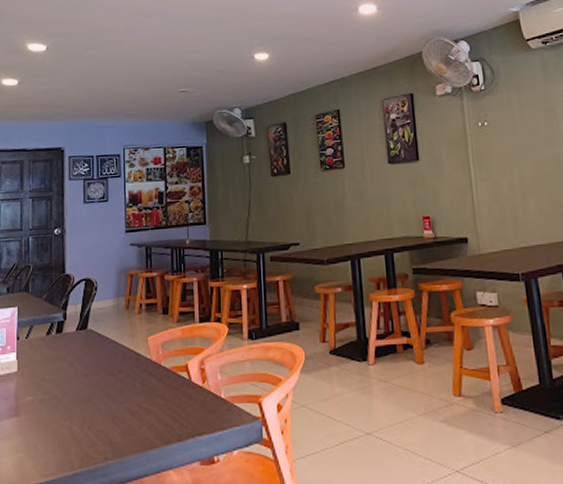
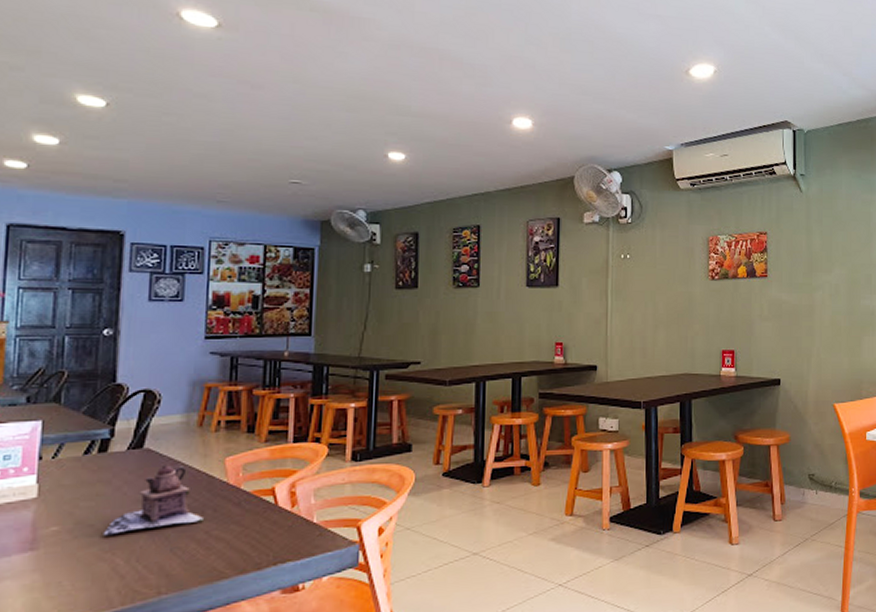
teapot: none [63,344,136,405] -> present [103,465,205,536]

